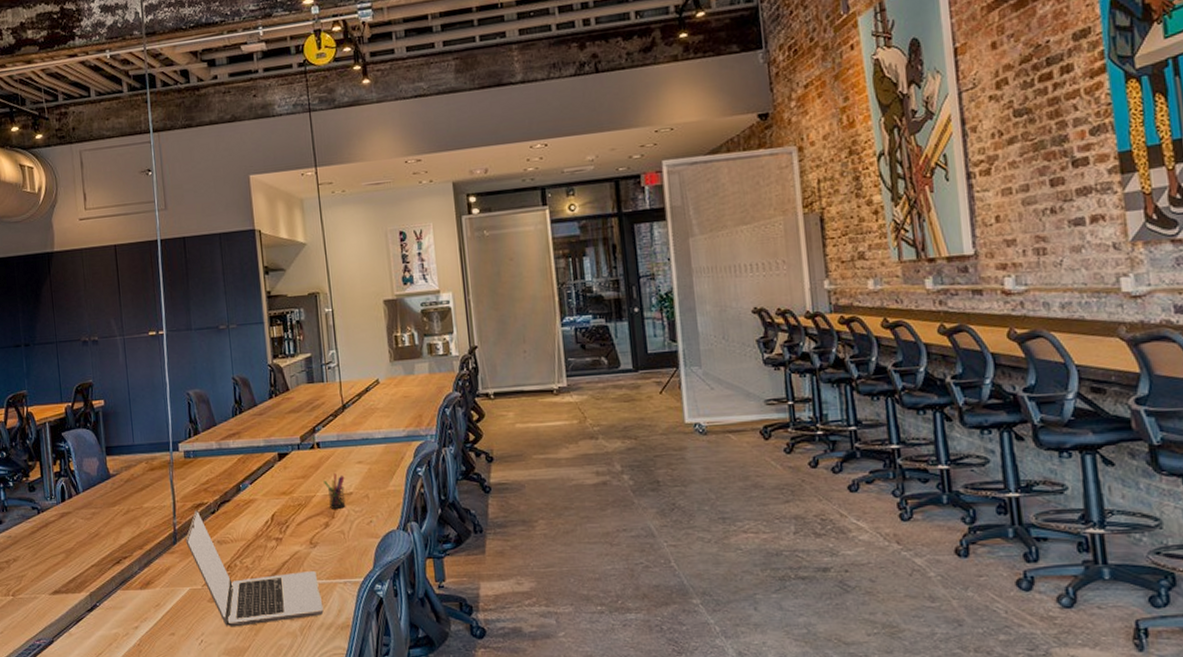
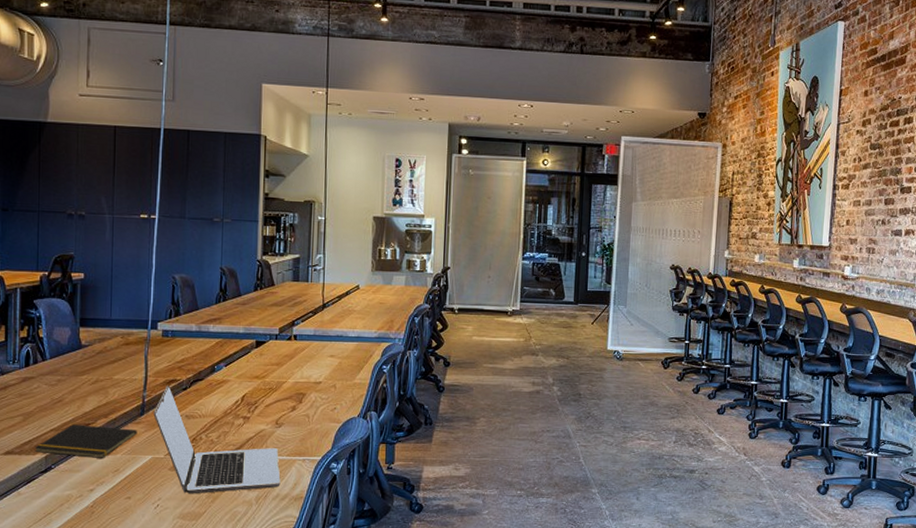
notepad: none [78,558,173,593] -> present [34,424,137,458]
pen holder: present [324,473,346,509] -> none [296,364,316,395]

